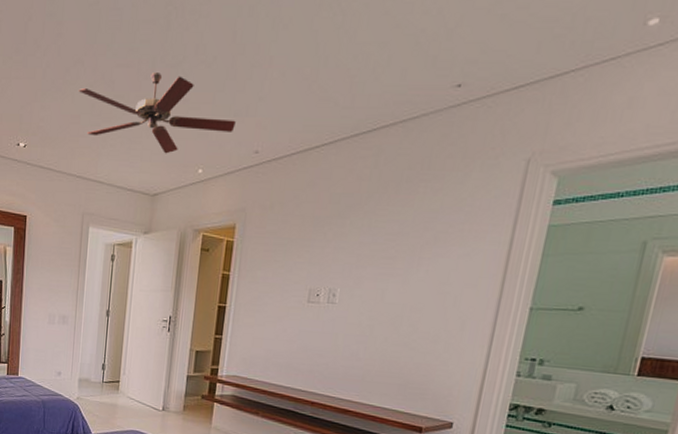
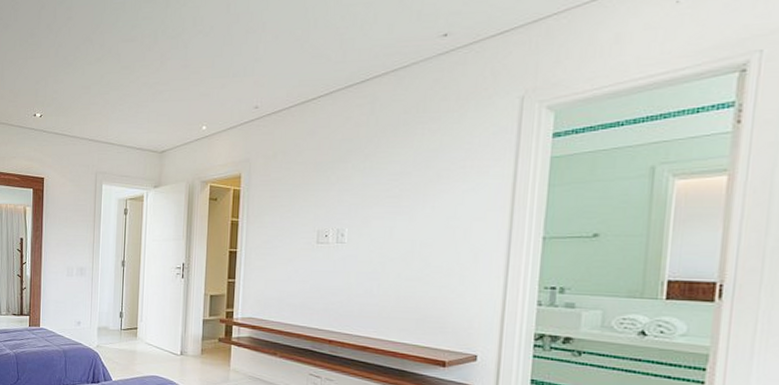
ceiling fan: present [78,73,236,154] -> none [88,44,235,115]

